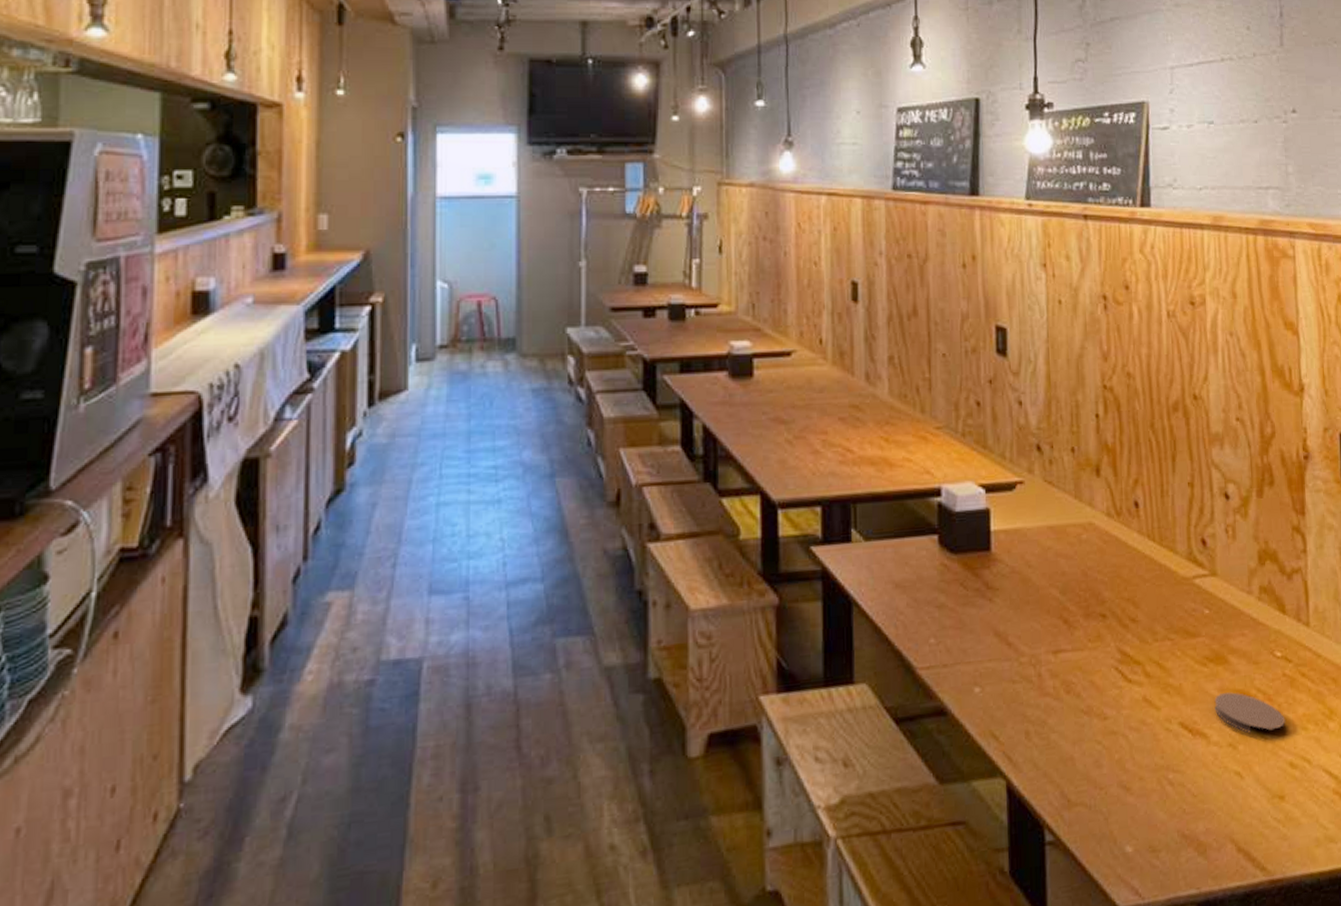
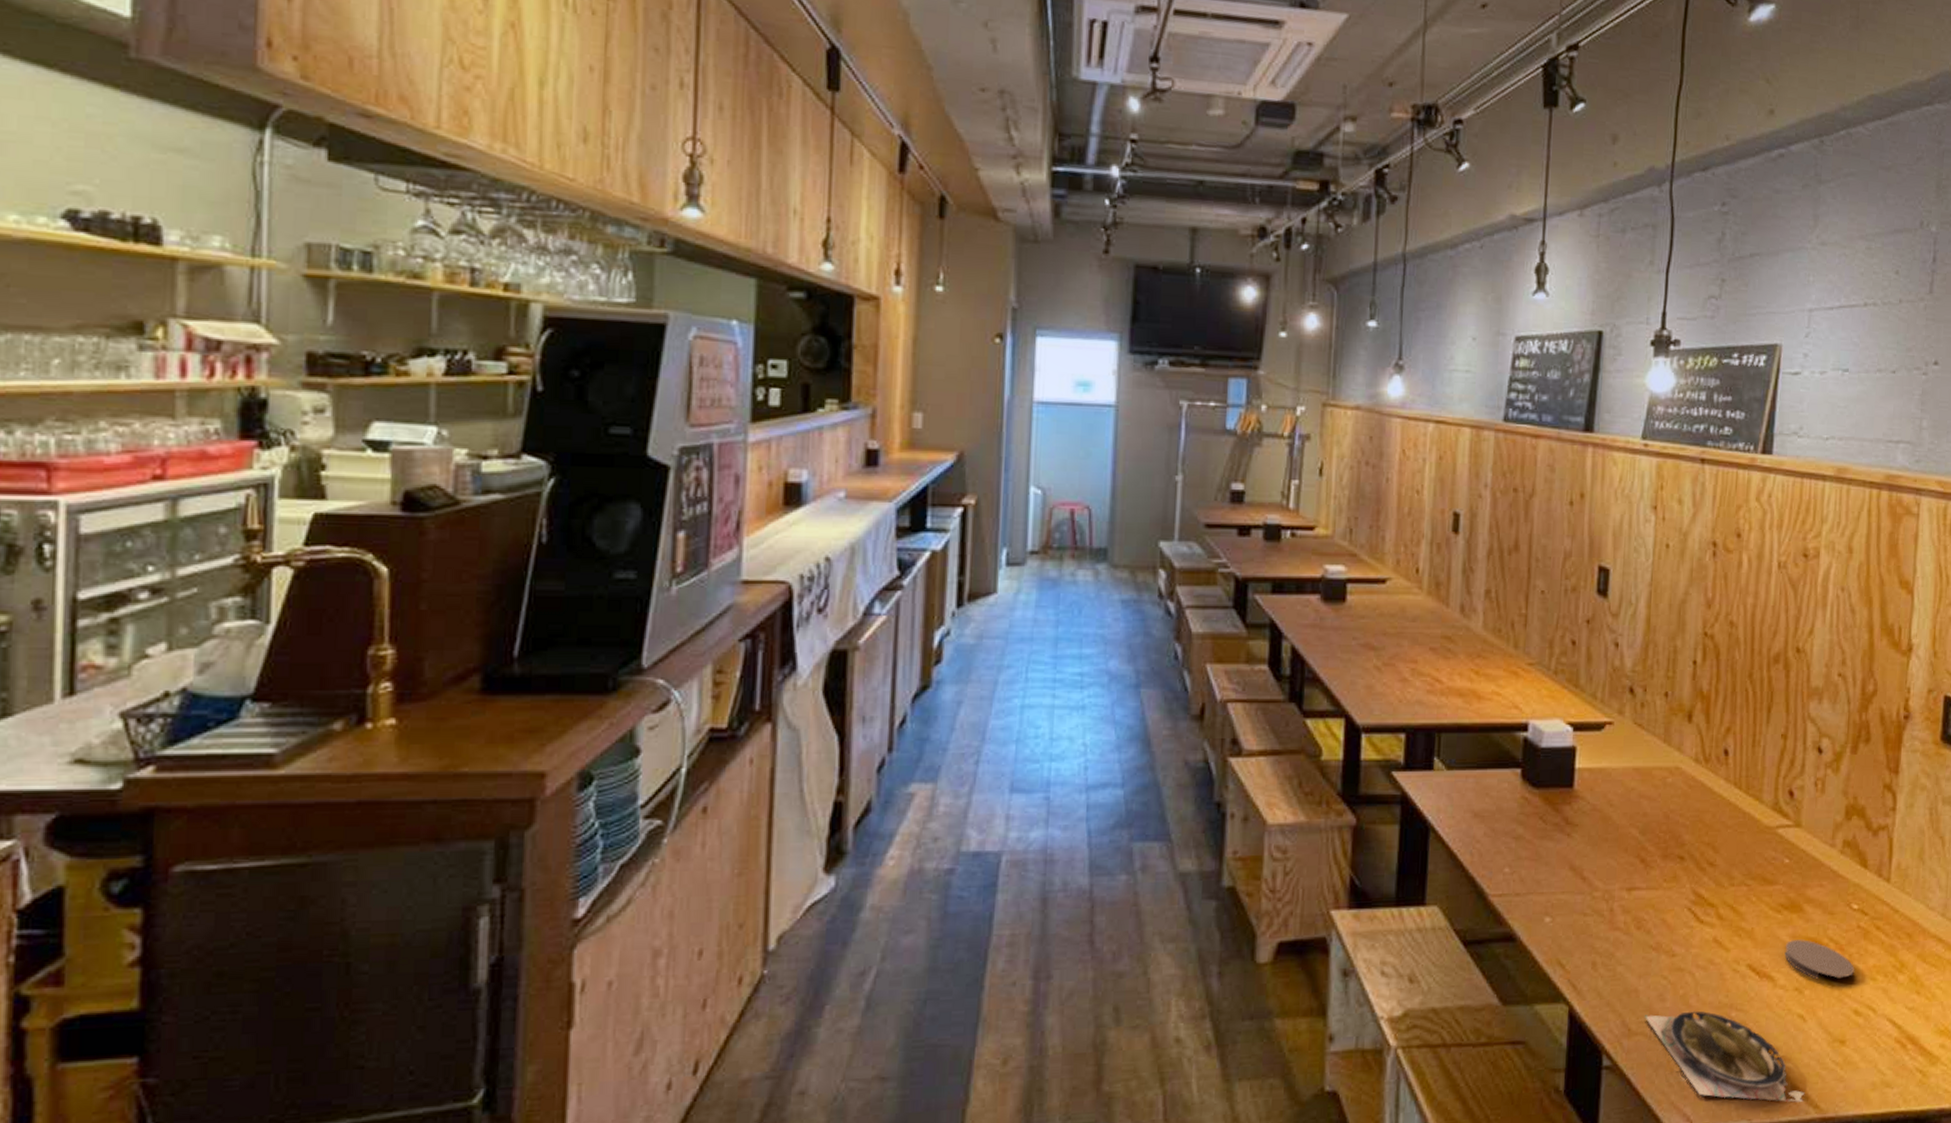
plate: none [1083,775,1250,867] -> present [1645,1011,1804,1103]

